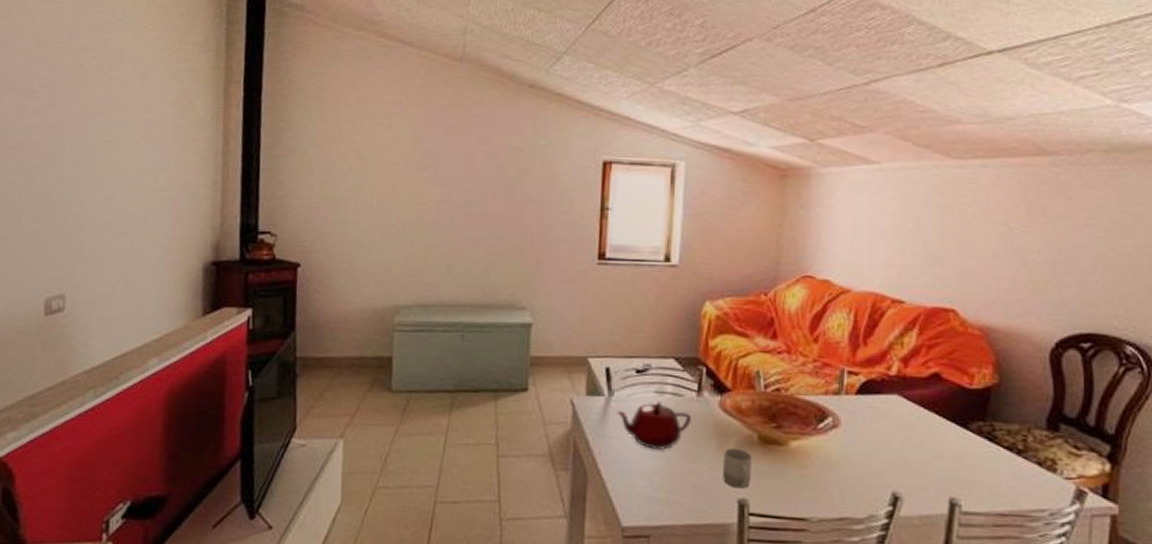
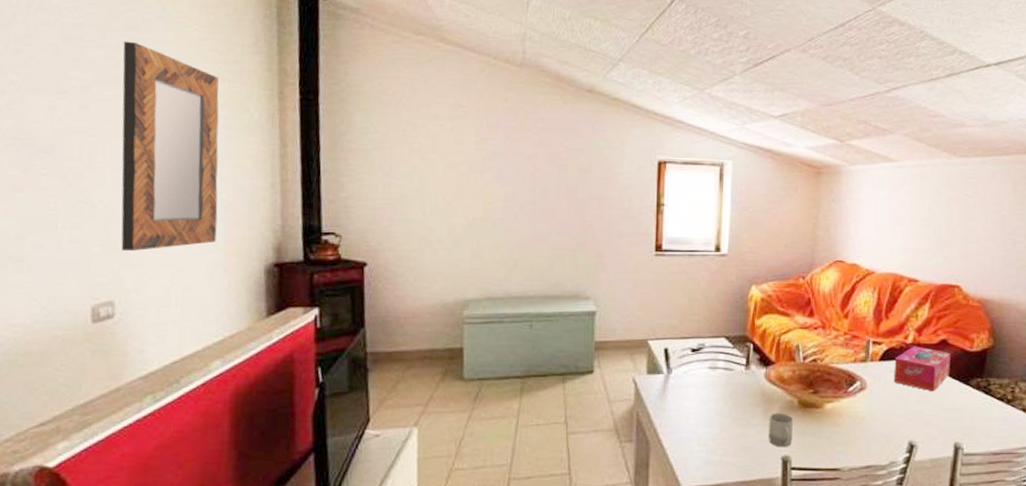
home mirror: none [74,42,170,246] -> present [121,41,219,252]
teapot: present [615,401,691,451] -> none [673,376,741,419]
tissue box: none [874,378,945,435] -> present [894,346,951,392]

